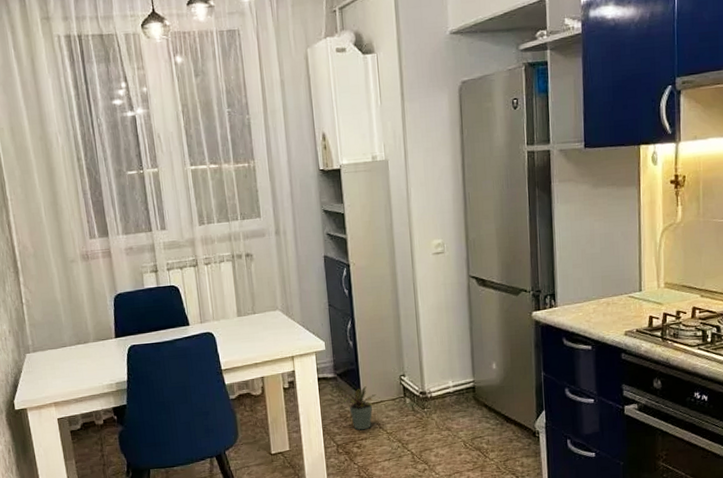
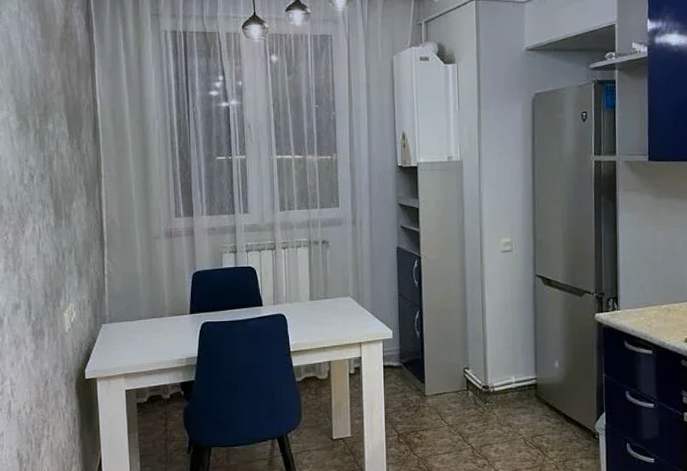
potted plant: present [343,386,377,431] -> none [406,377,440,421]

